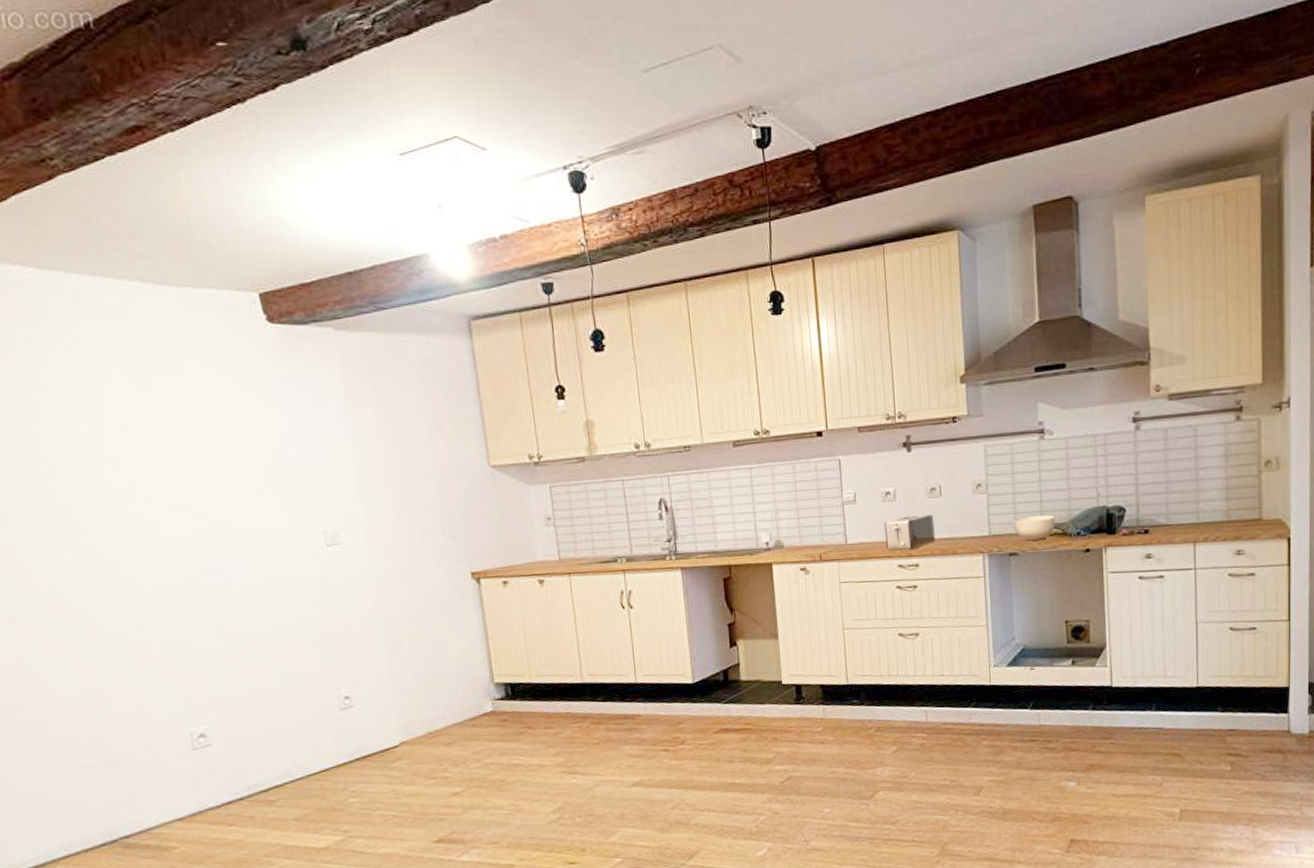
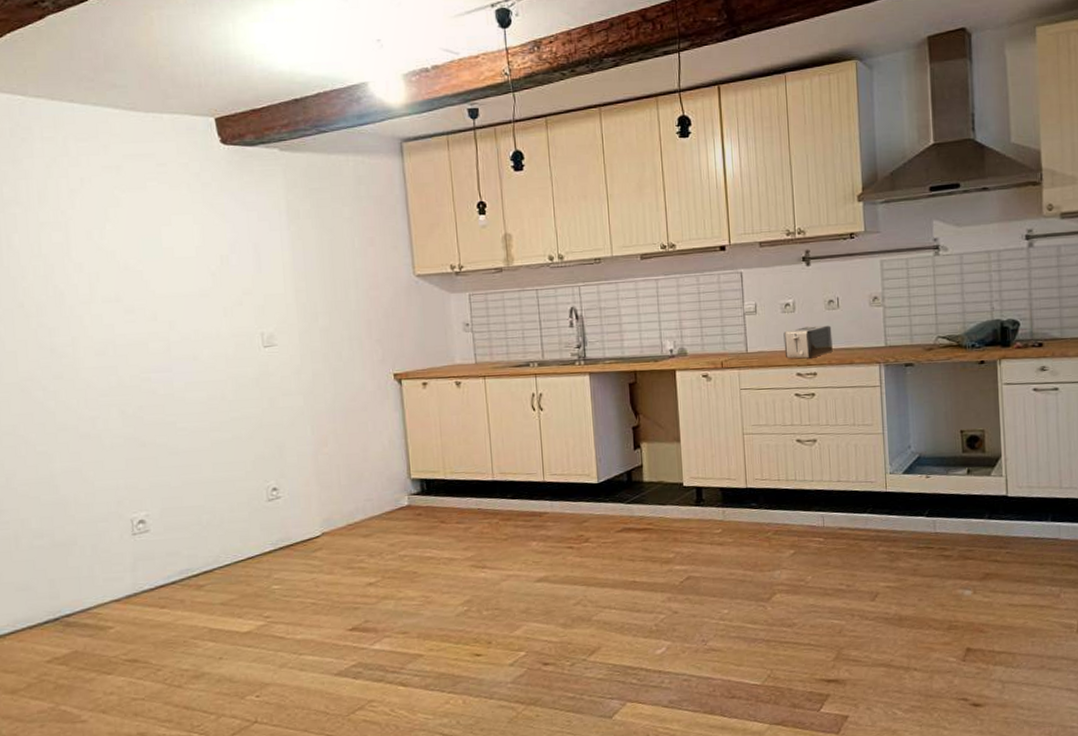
bowl: present [1014,514,1056,541] -> none [909,327,951,352]

